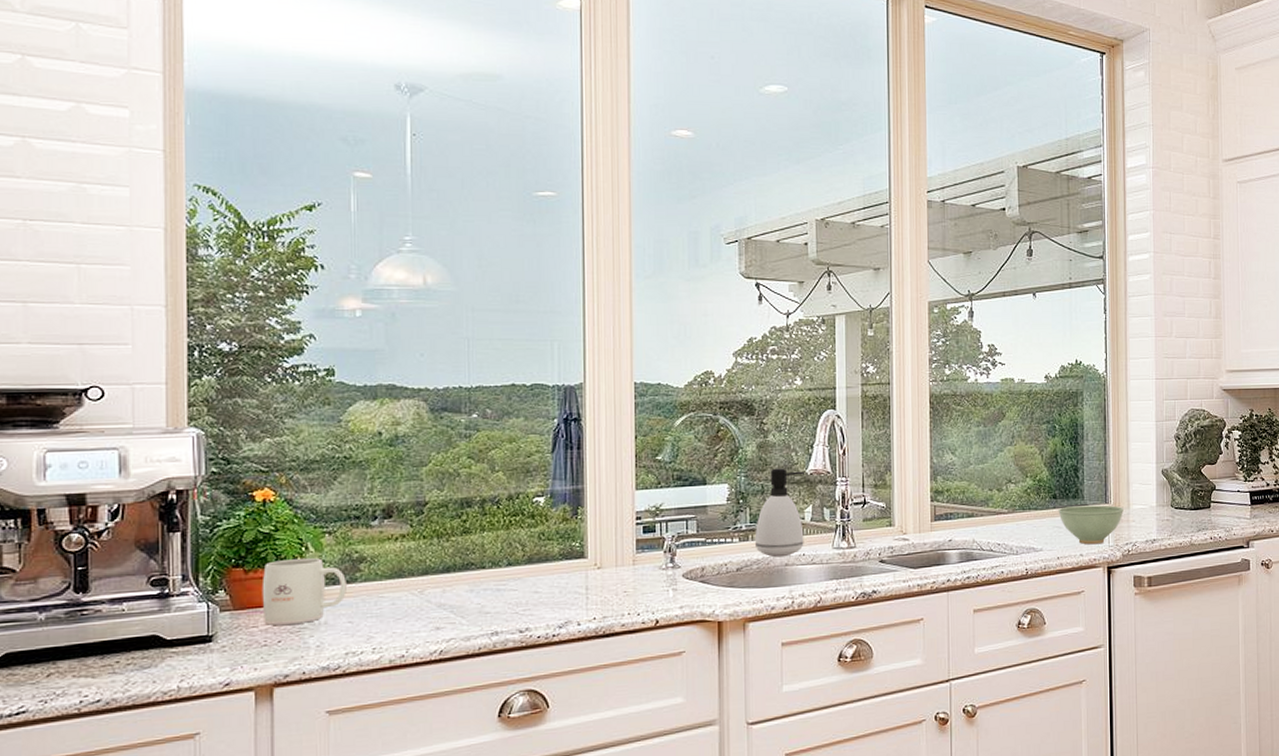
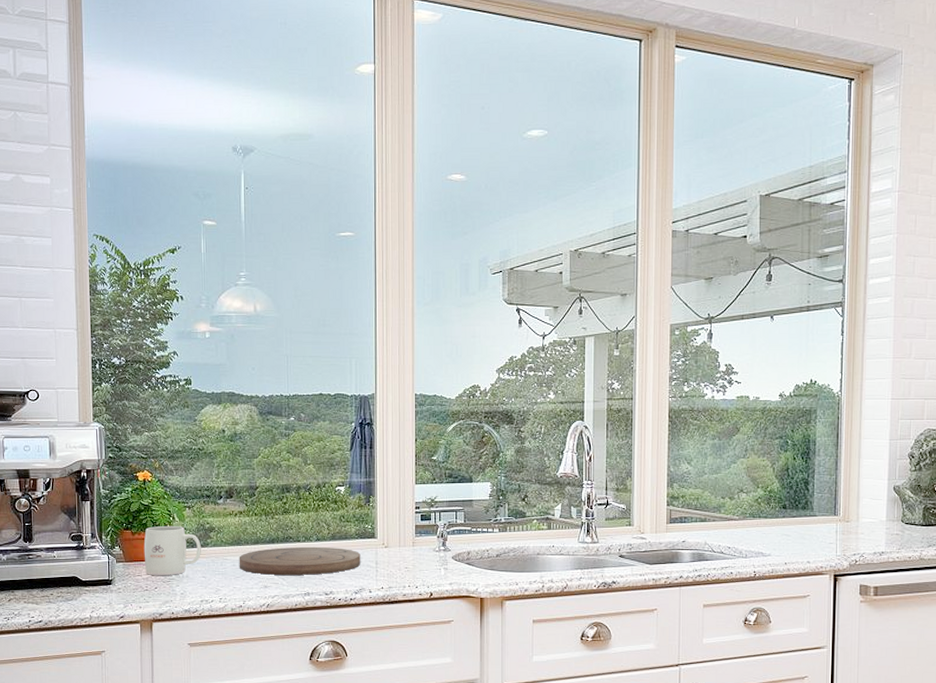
cutting board: none [400,572,566,613] -> present [239,546,361,575]
soap dispenser: present [754,468,806,558] -> none [511,470,556,547]
bowl: present [1058,505,1125,545] -> none [787,517,854,553]

